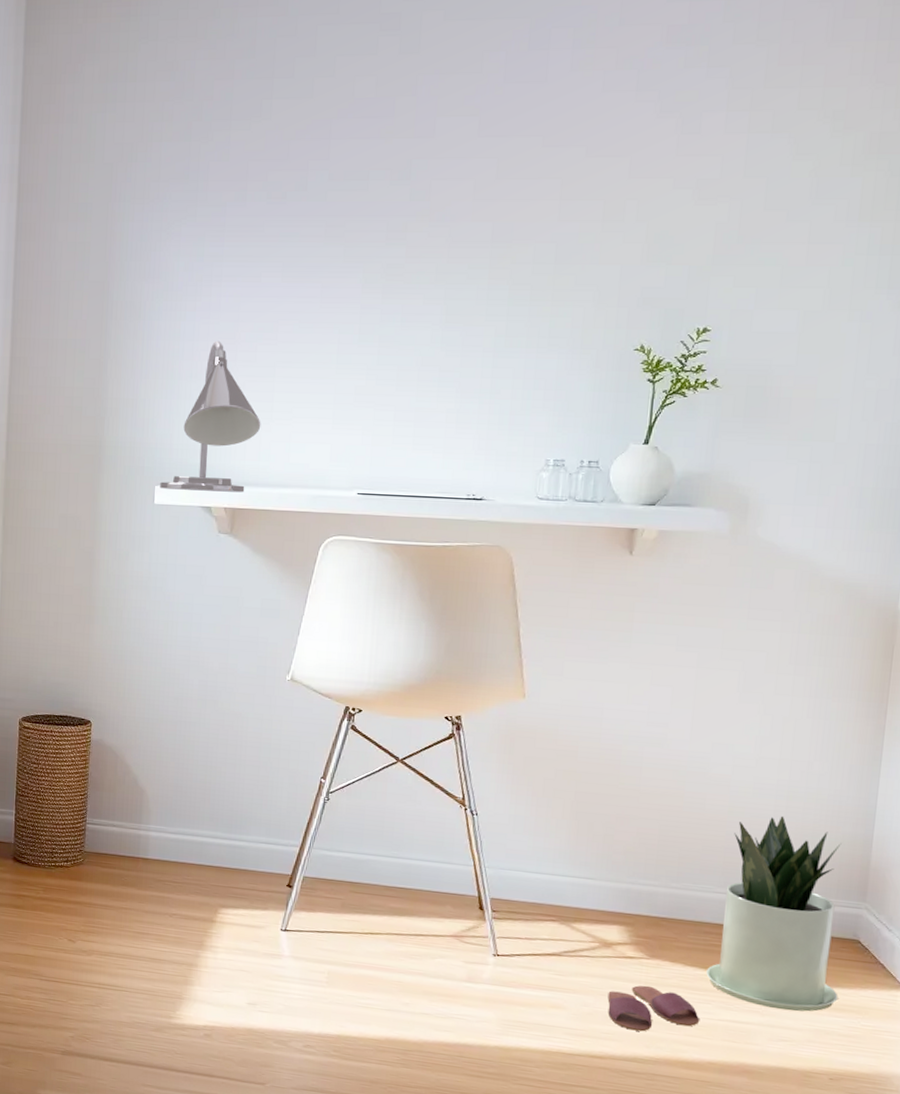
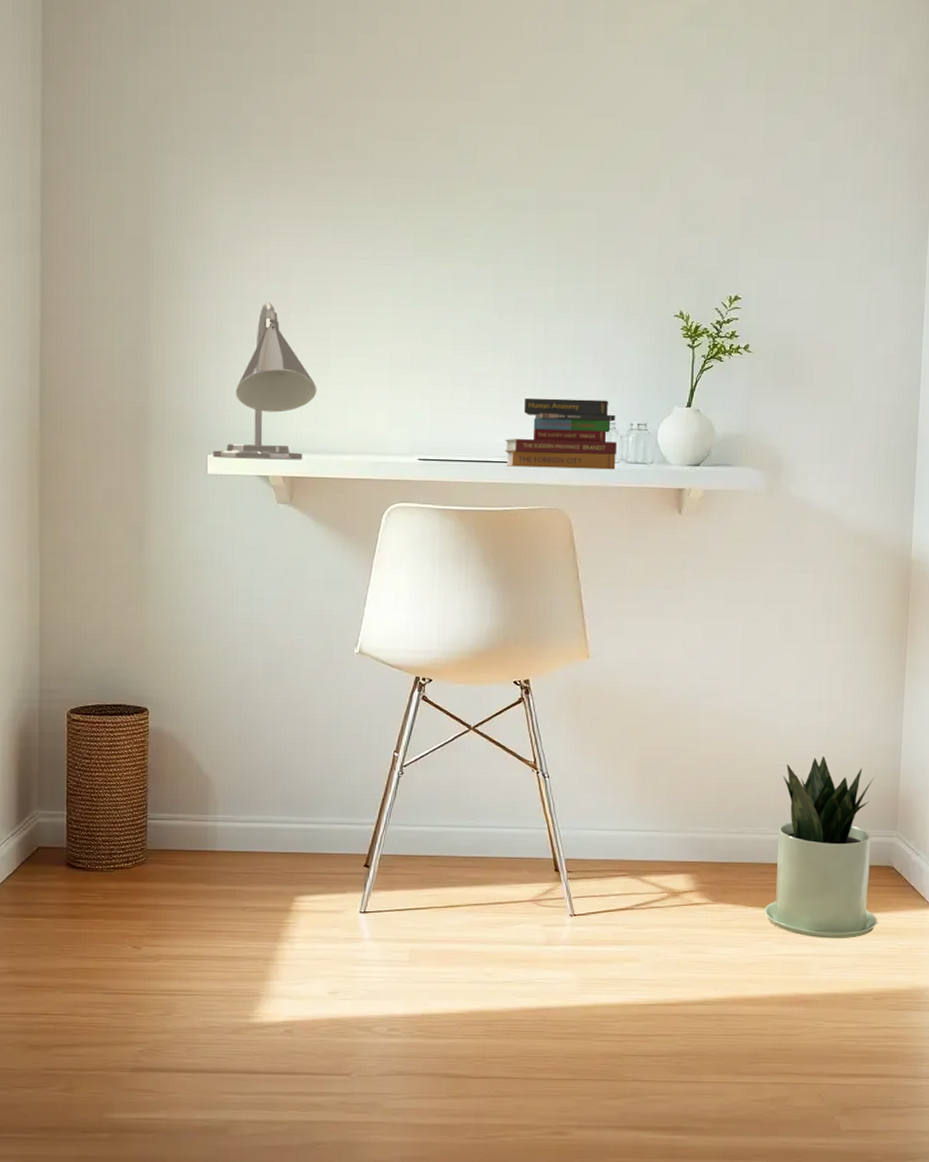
books: none [446,433,566,508] -> present [504,397,617,470]
slippers: present [607,985,699,1032] -> none [678,929,760,975]

